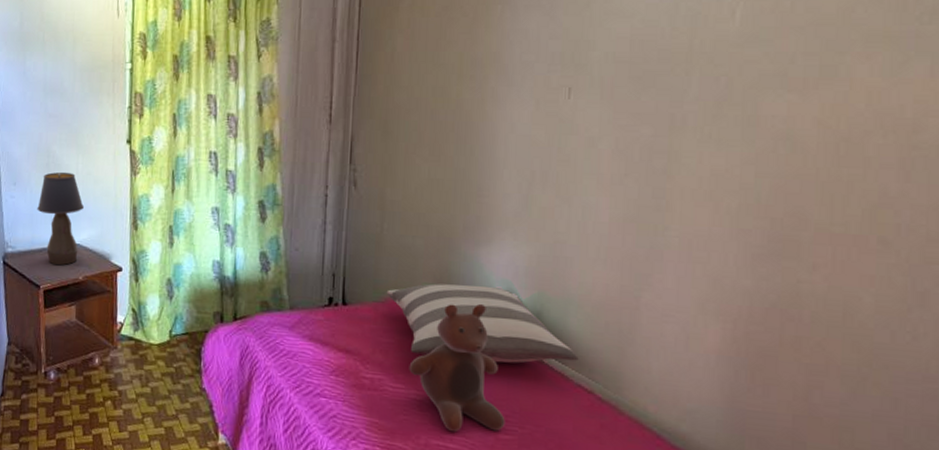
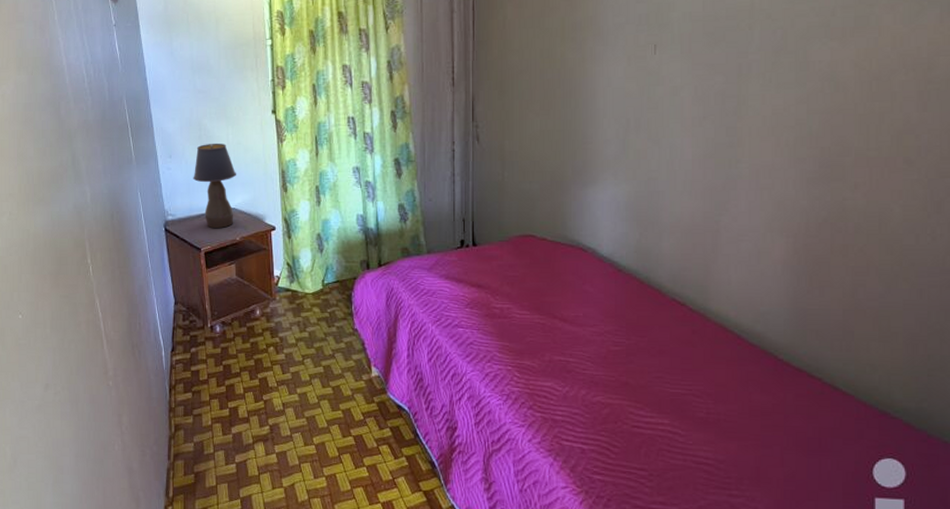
pillow: present [386,283,579,363] -> none [510,220,672,286]
stuffed bear: present [409,303,506,432] -> none [532,236,615,348]

